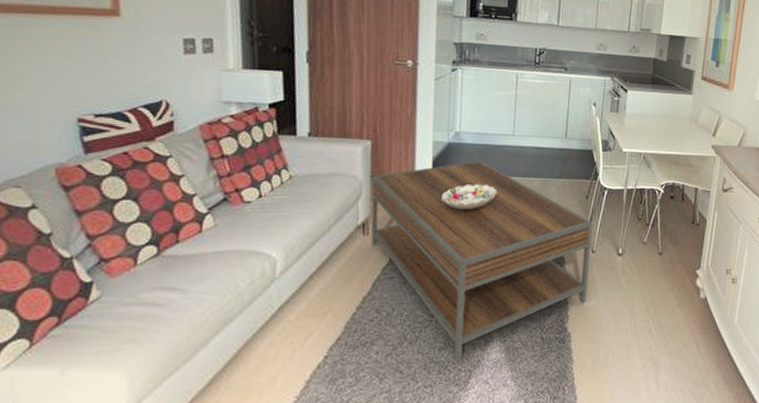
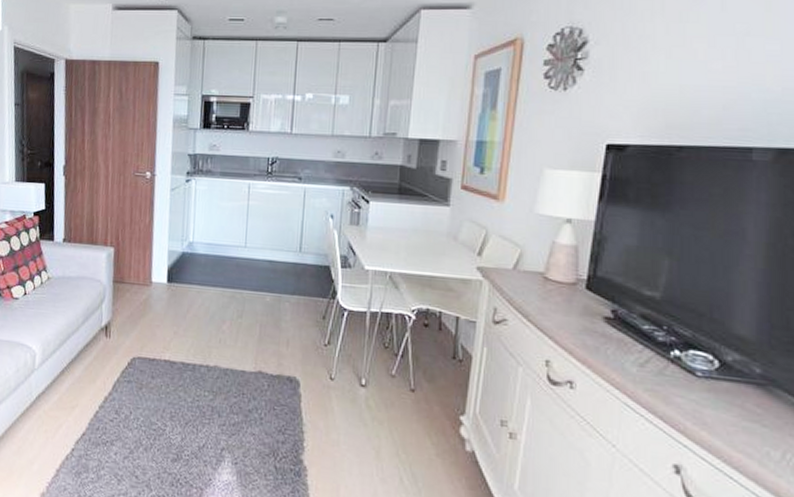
coffee table: present [371,160,592,363] -> none [112,271,330,478]
decorative bowl: present [441,183,497,209] -> none [175,295,229,321]

